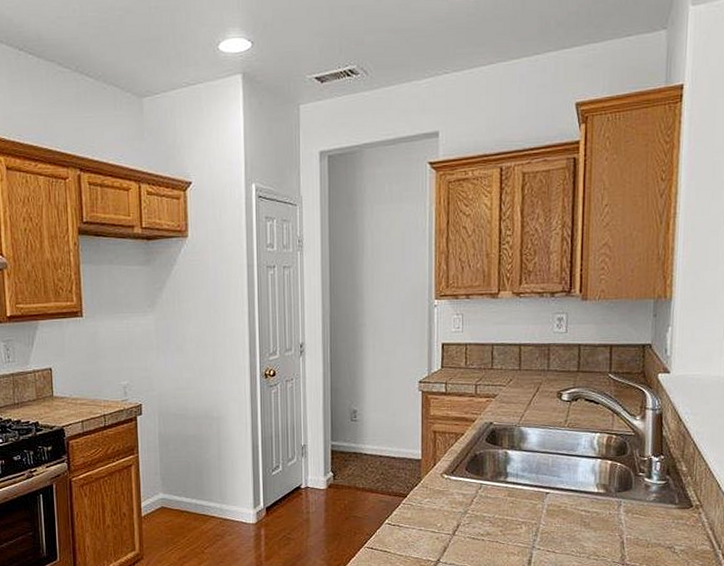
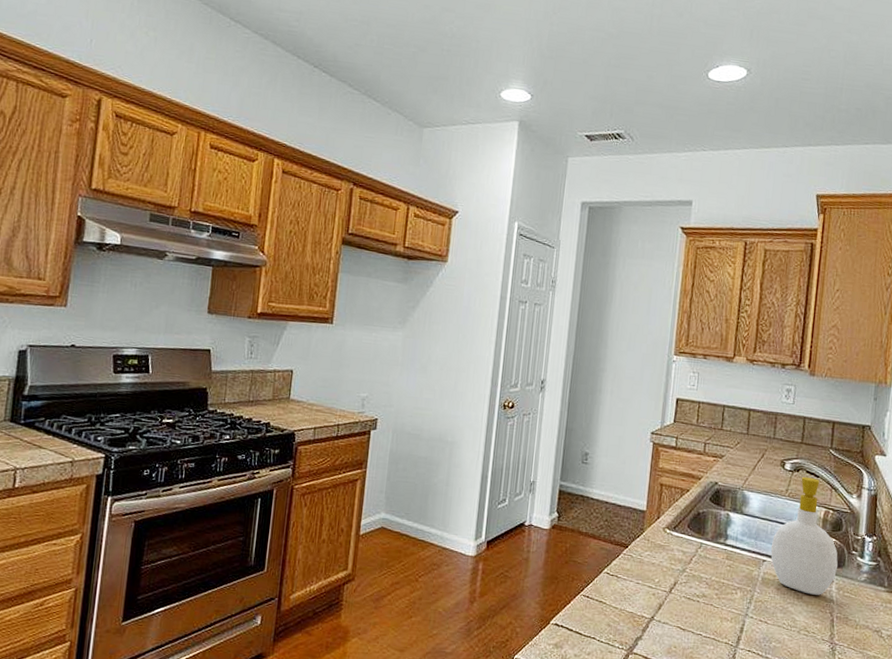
soap bottle: none [553,404,625,520] -> present [770,476,838,595]

